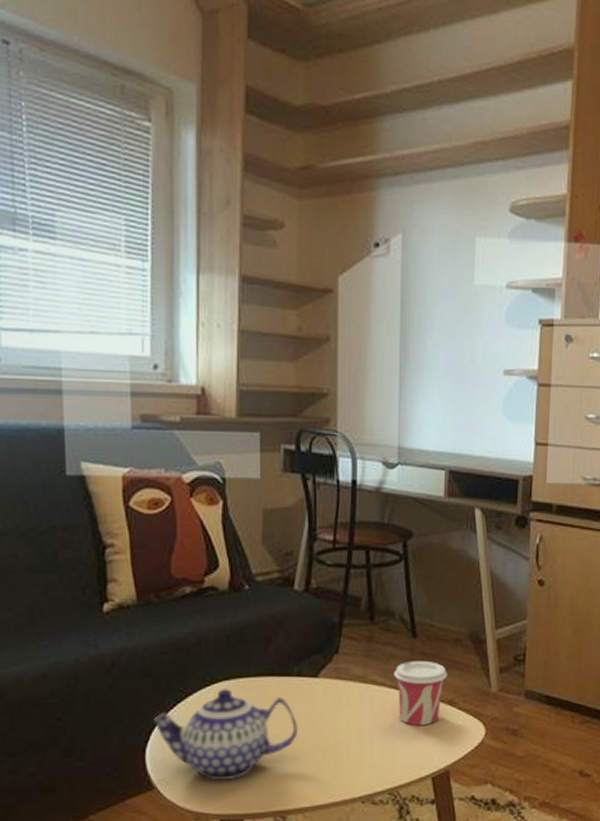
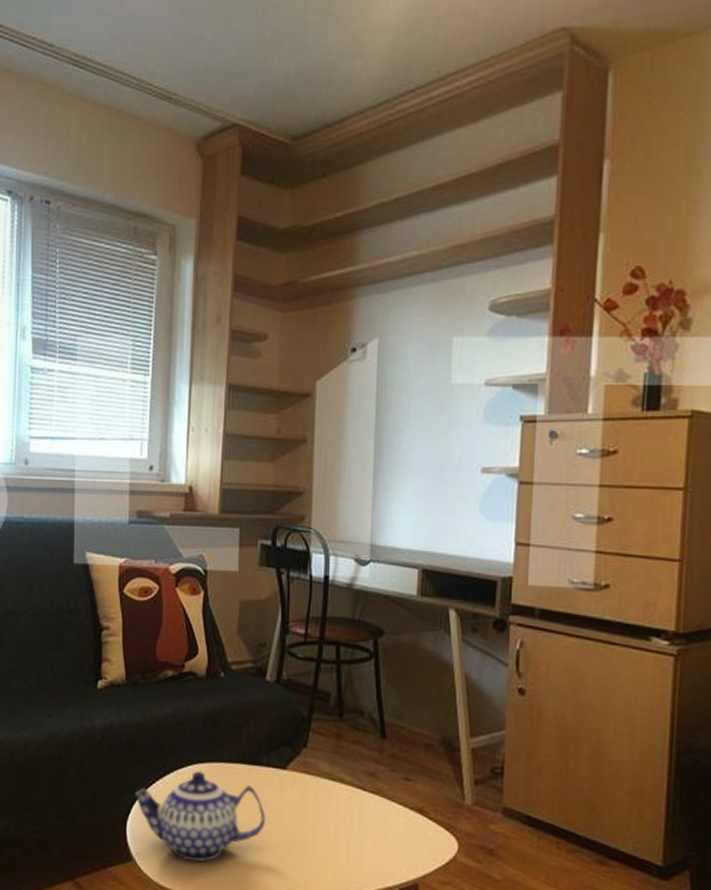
cup: present [394,660,448,725] -> none [362,762,418,832]

